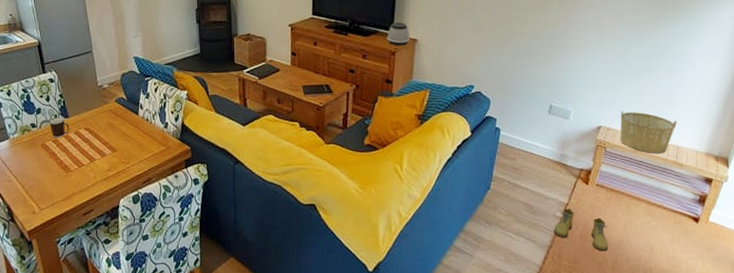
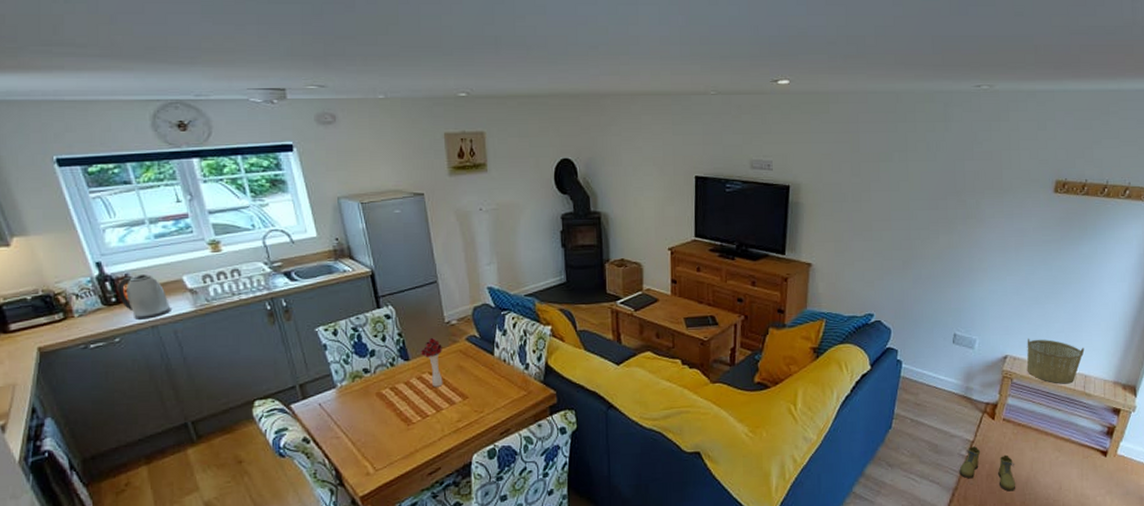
mug: present [49,117,69,138] -> none [386,359,410,385]
flower bouquet: none [78,98,96,141] -> present [421,337,443,387]
speaker: present [387,22,409,46] -> none [778,245,803,271]

